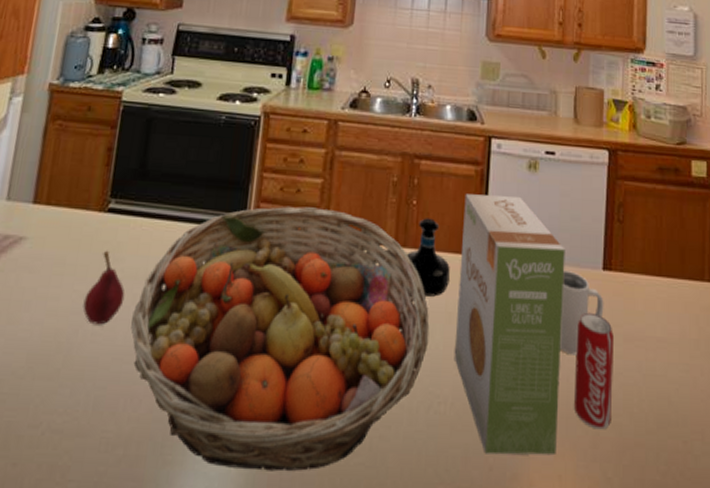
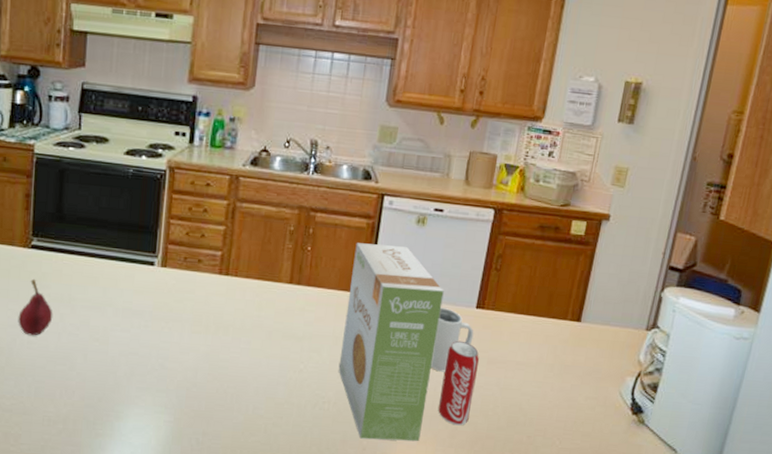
fruit basket: present [131,206,430,472] -> none [60,248,319,444]
tequila bottle: present [407,218,450,297] -> none [301,261,339,324]

